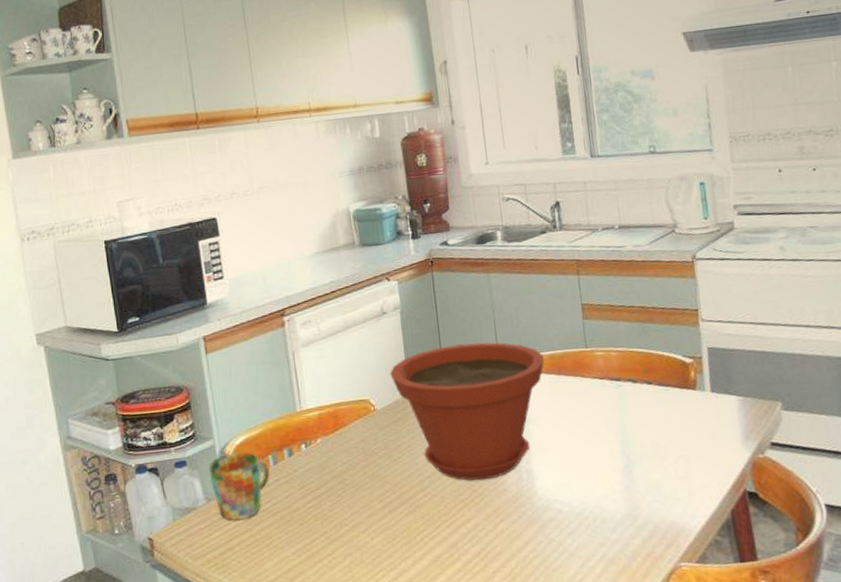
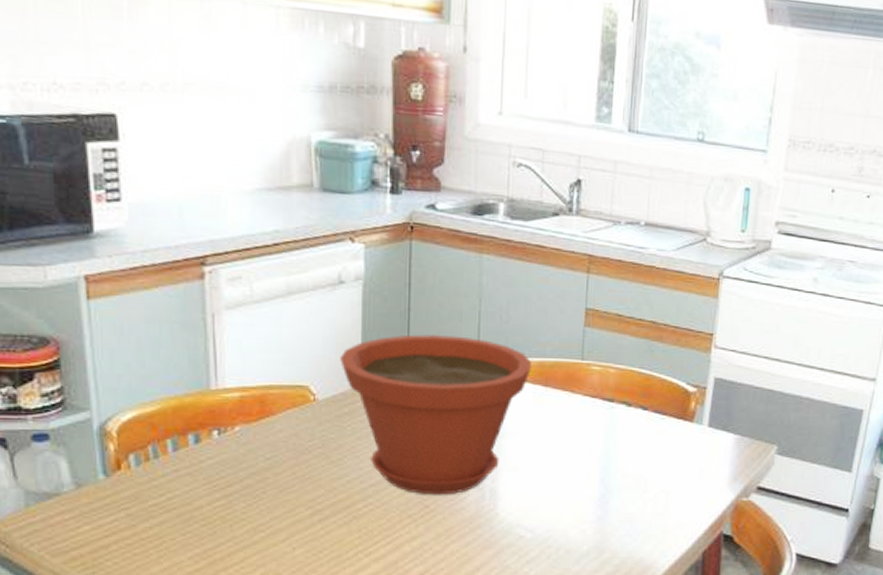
mug: present [208,452,270,520] -> none [80,431,167,513]

